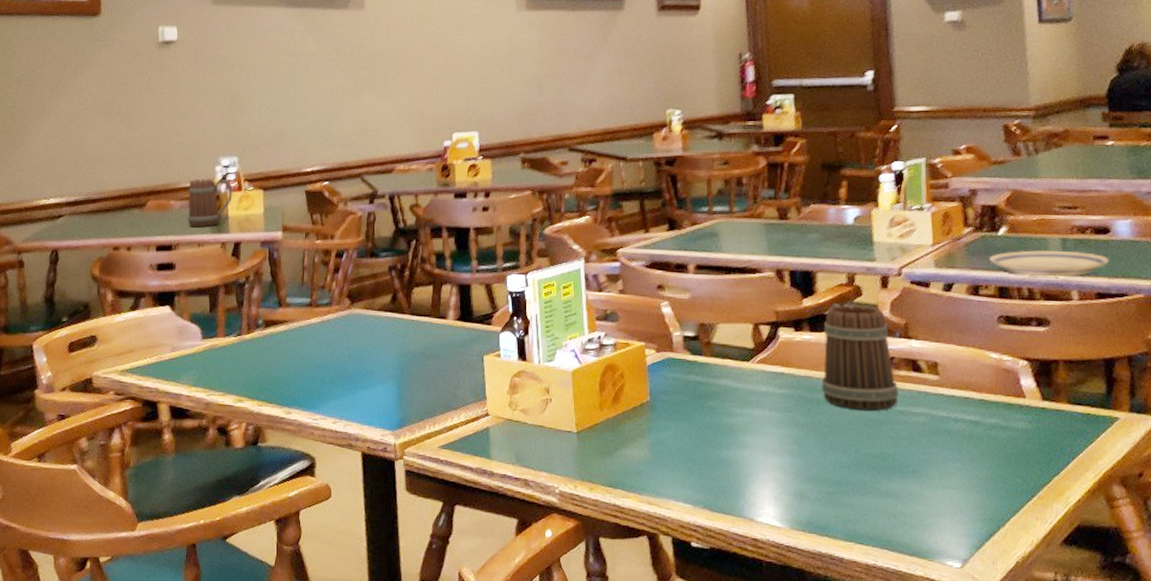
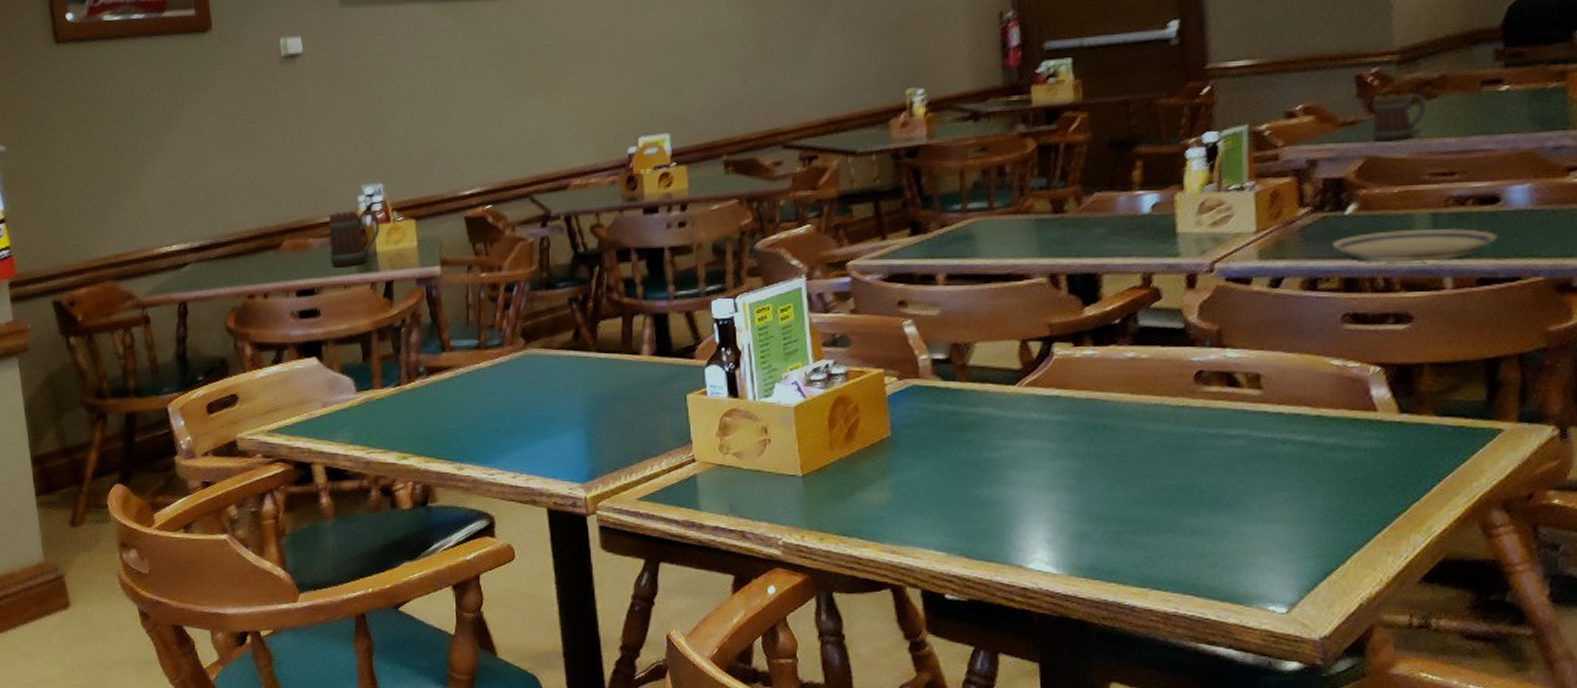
beer mug: present [821,303,900,411] -> none [1108,310,1210,435]
beer mug: none [1016,142,1055,180] -> present [1371,94,1427,143]

